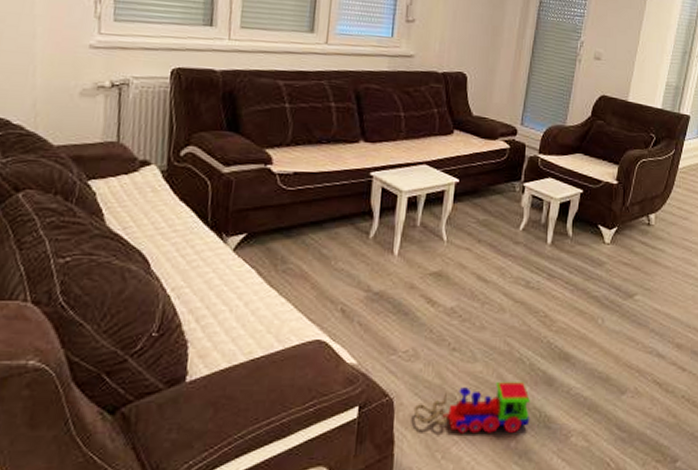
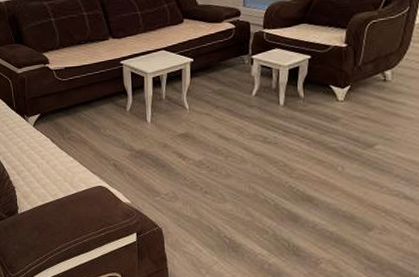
toy train: present [413,382,530,434] -> none [179,218,280,258]

